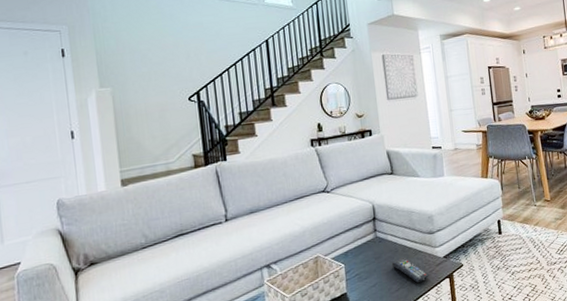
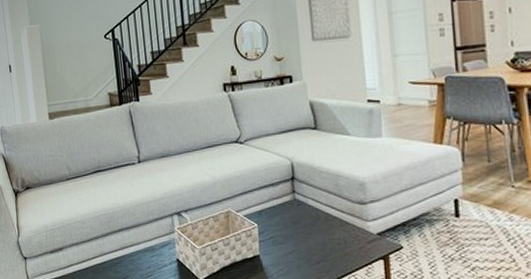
remote control: present [391,257,430,283] -> none [312,226,359,258]

